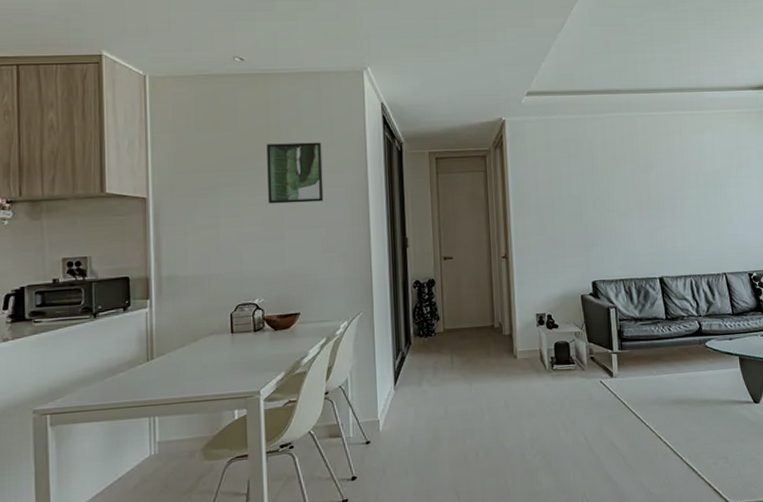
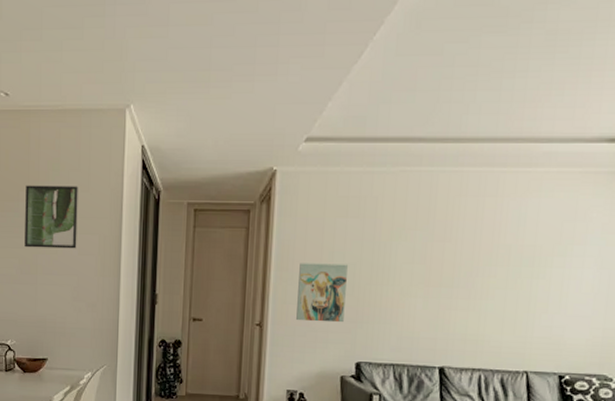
wall art: none [534,197,577,250] -> present [296,263,348,323]

